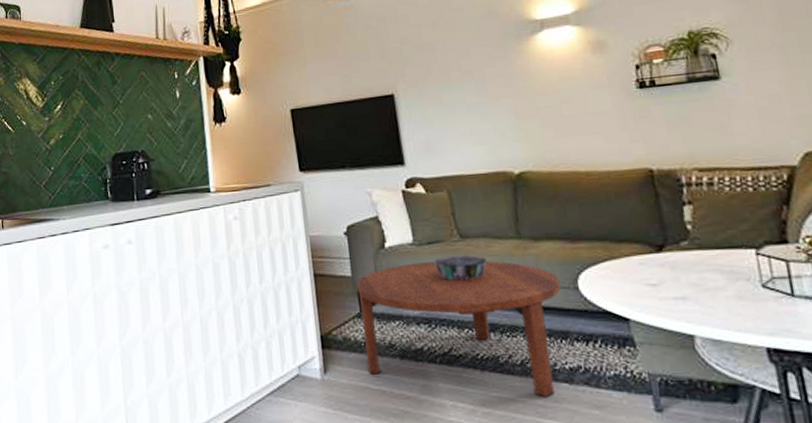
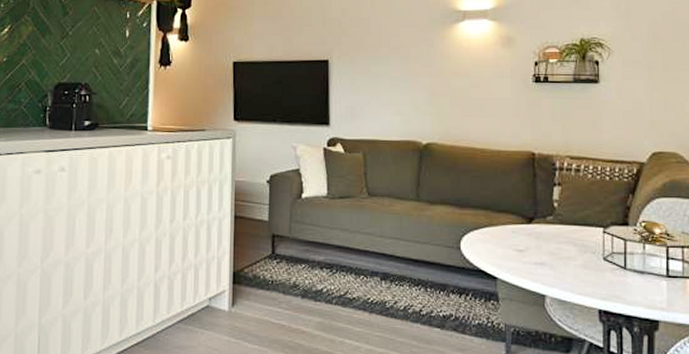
coffee table: present [357,261,561,398] -> none [272,214,445,340]
decorative bowl: present [433,255,487,281] -> none [342,211,388,233]

